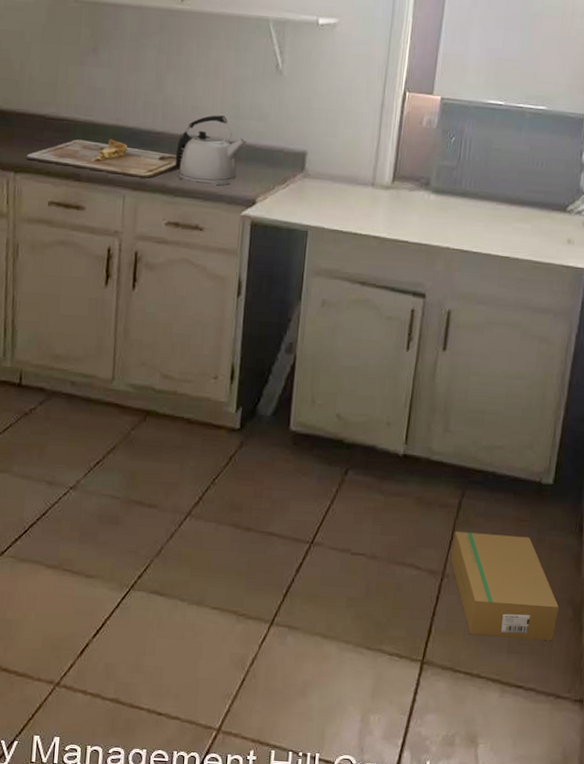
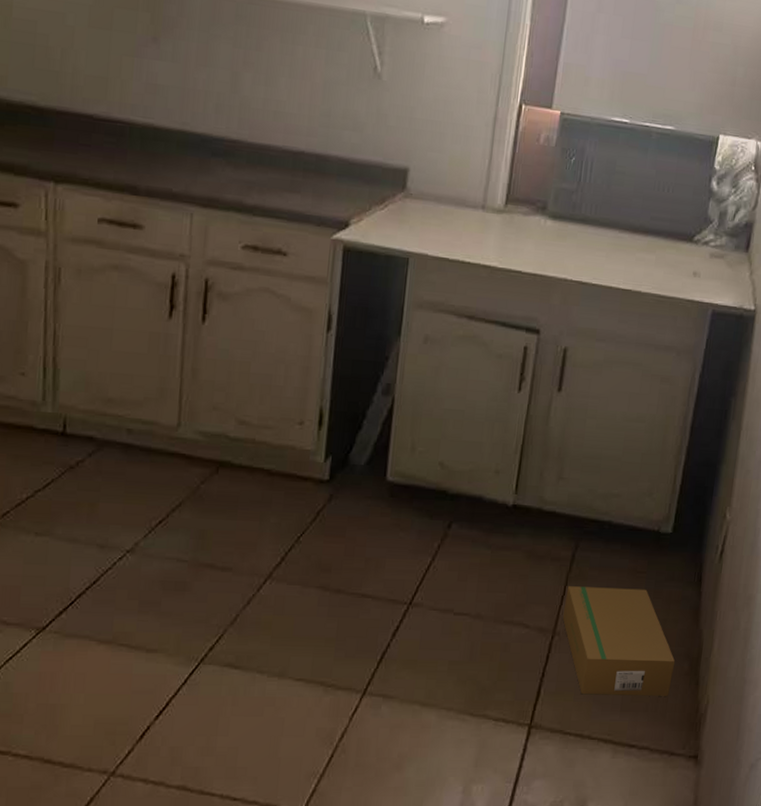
cutting board: present [26,139,181,178] -> none [69,145,260,194]
kettle: present [175,115,246,186] -> none [253,122,339,205]

